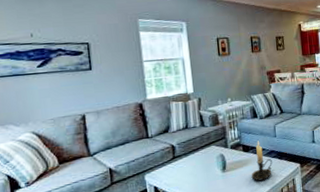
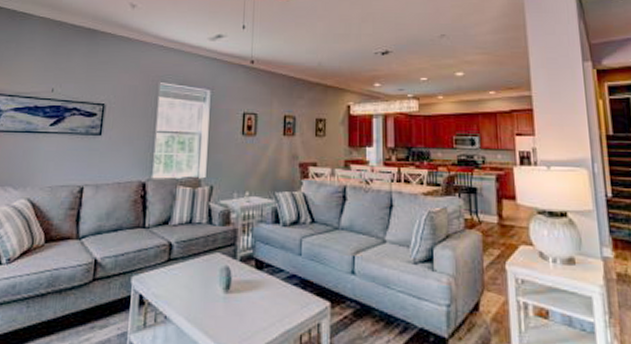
candle holder: present [251,140,272,181] -> none [261,256,292,317]

